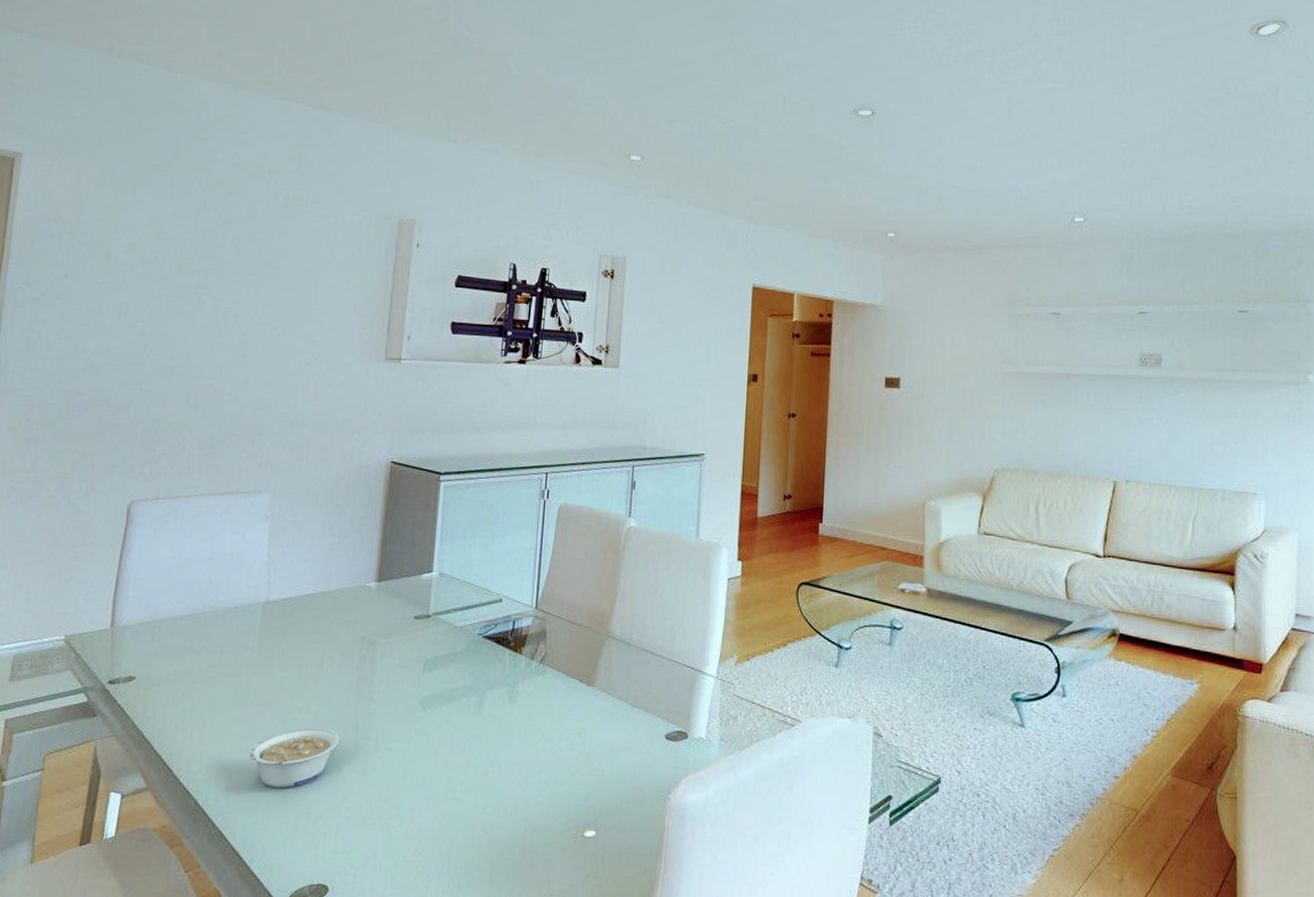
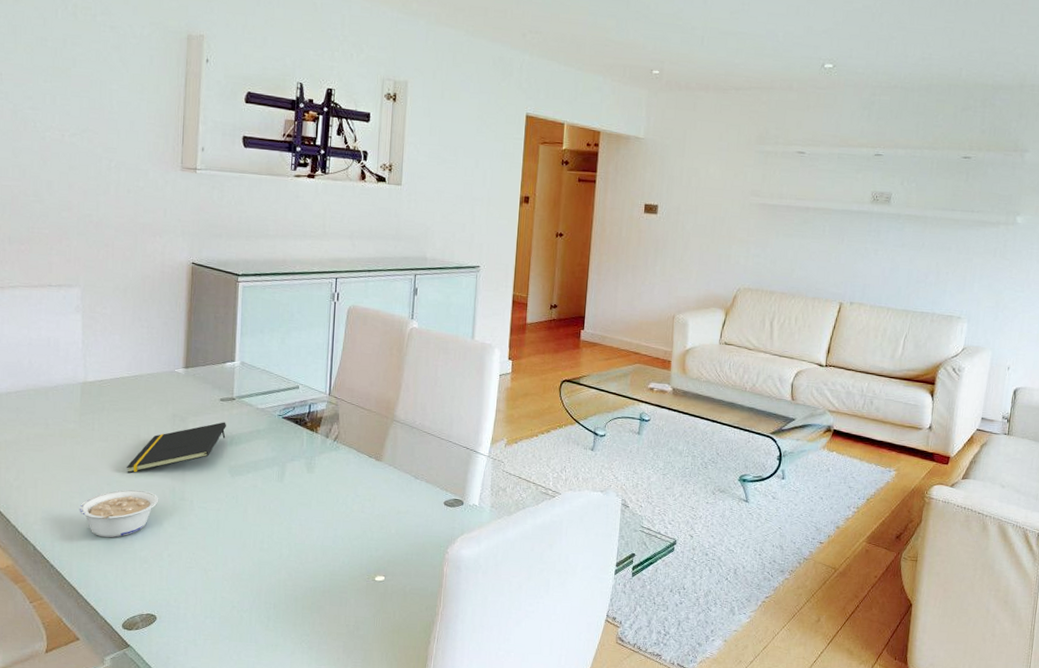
notepad: none [305,644,420,709] -> present [126,422,226,474]

